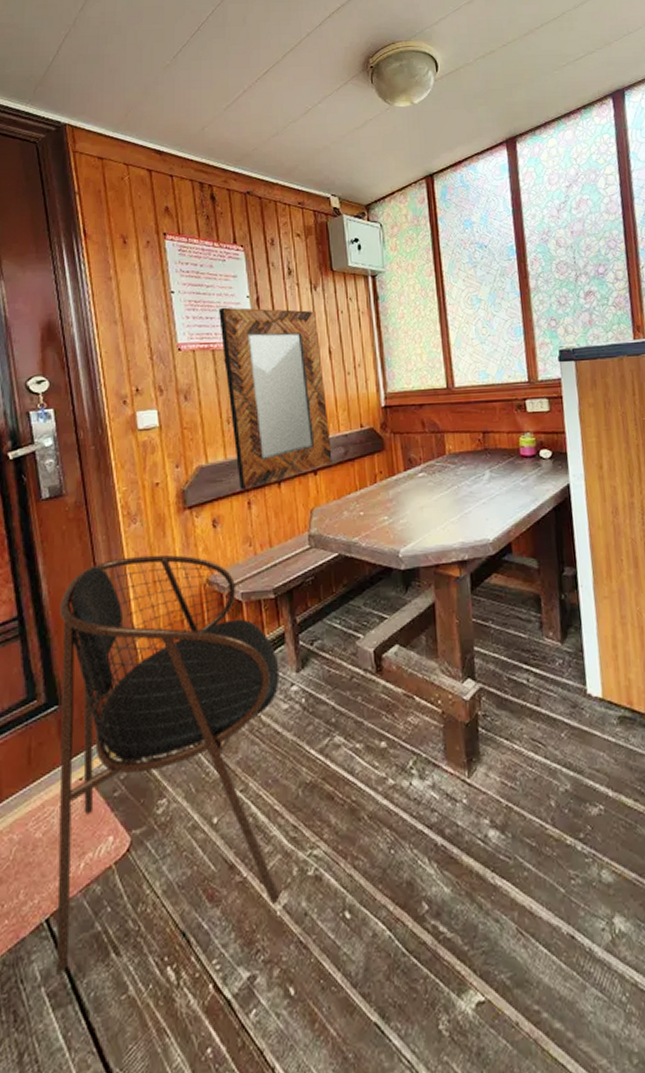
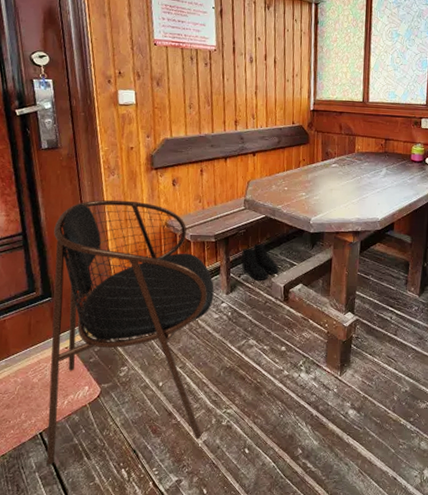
home mirror: present [218,307,332,491] -> none [188,14,269,161]
boots: none [311,593,365,647] -> present [241,243,279,280]

